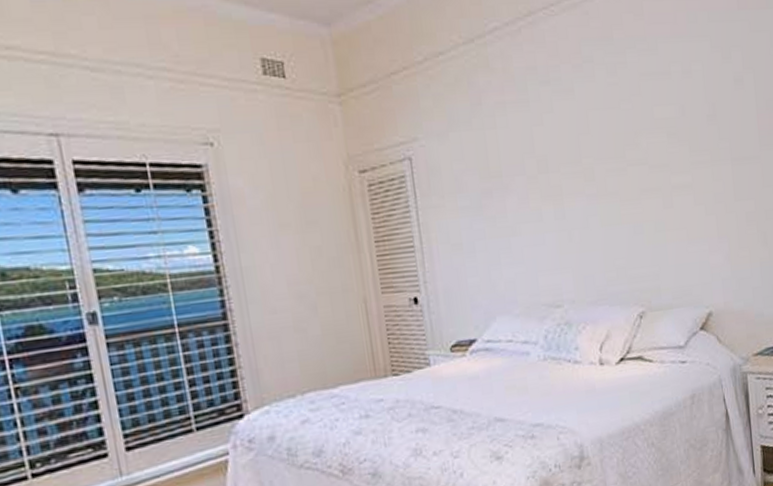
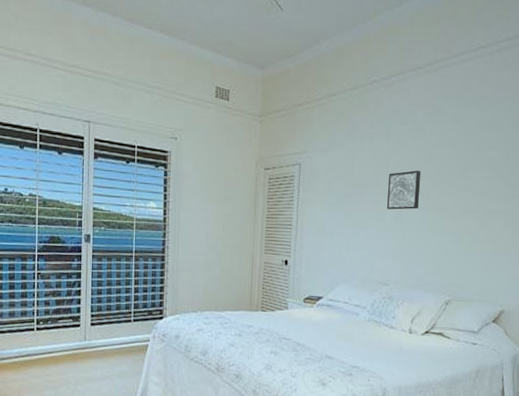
wall art: none [537,145,584,204] -> present [386,170,421,210]

